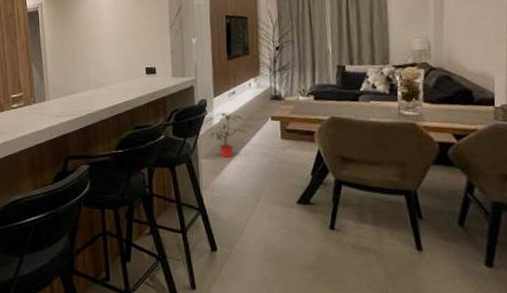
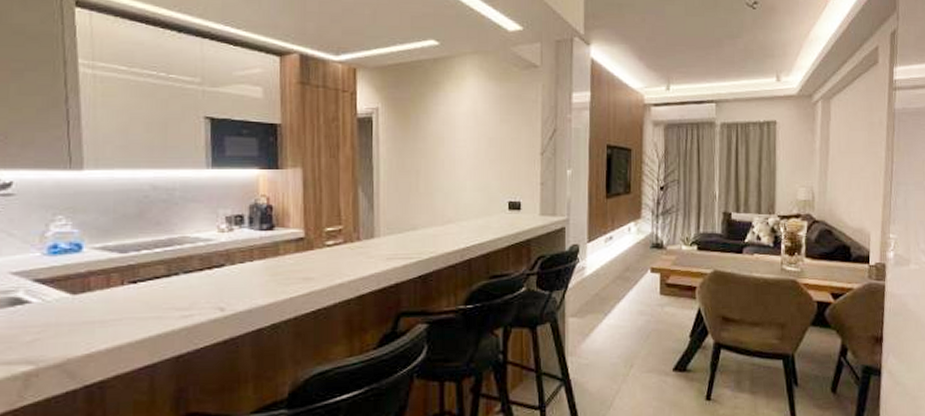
potted plant: present [210,112,246,158] -> none [581,261,622,317]

